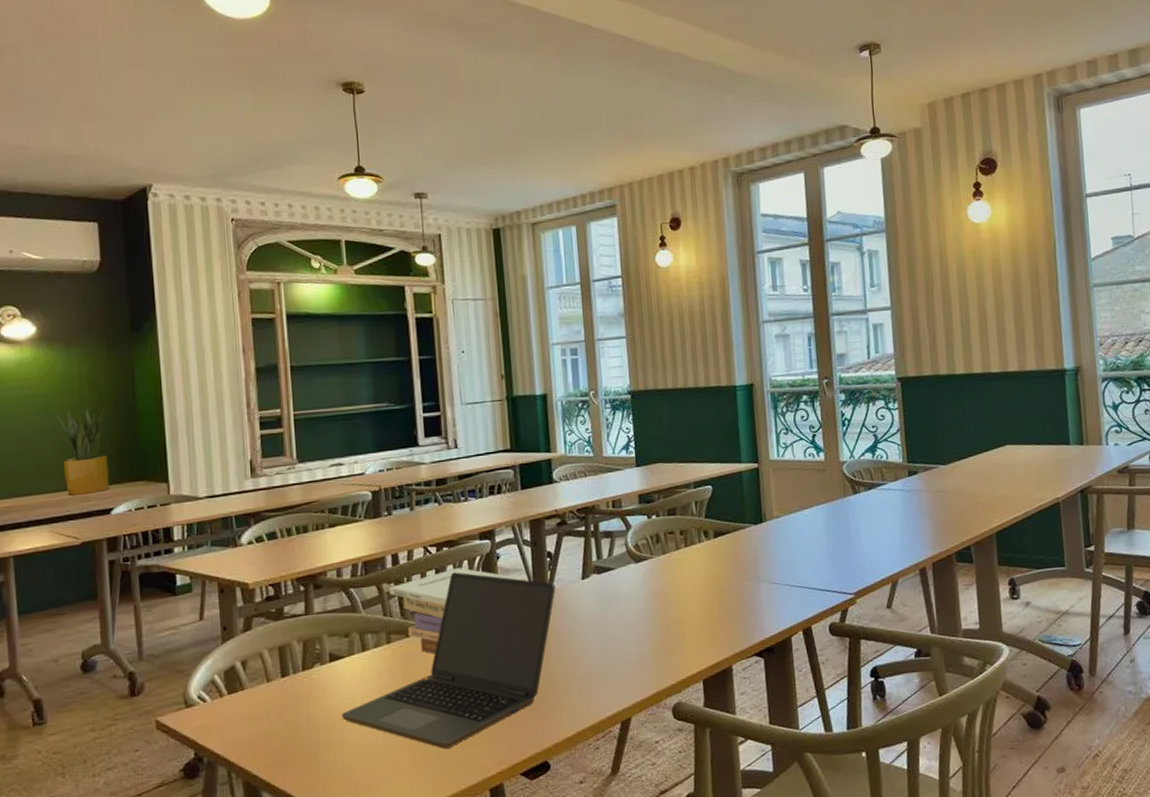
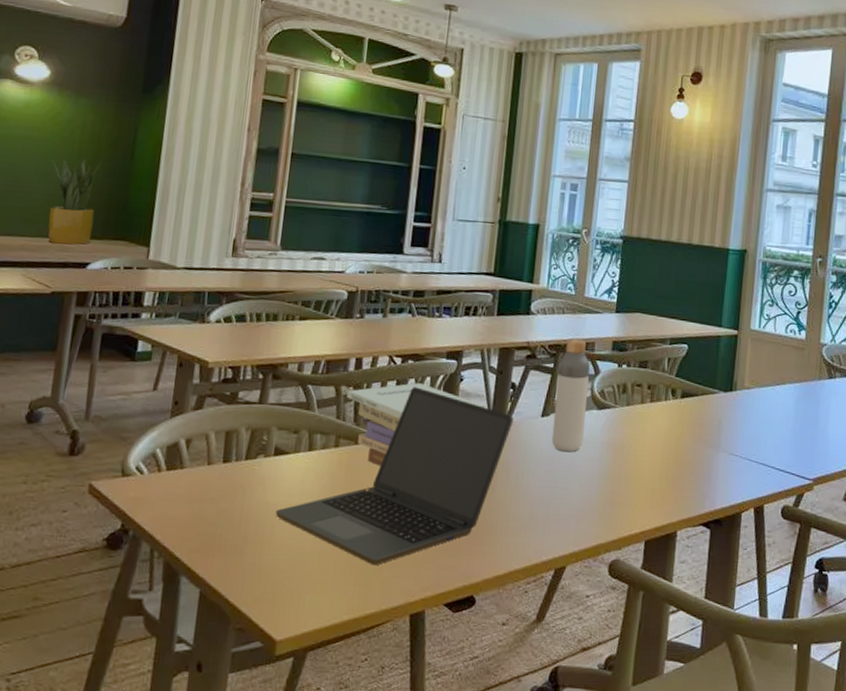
bottle: none [589,498,627,610] -> present [551,339,590,453]

